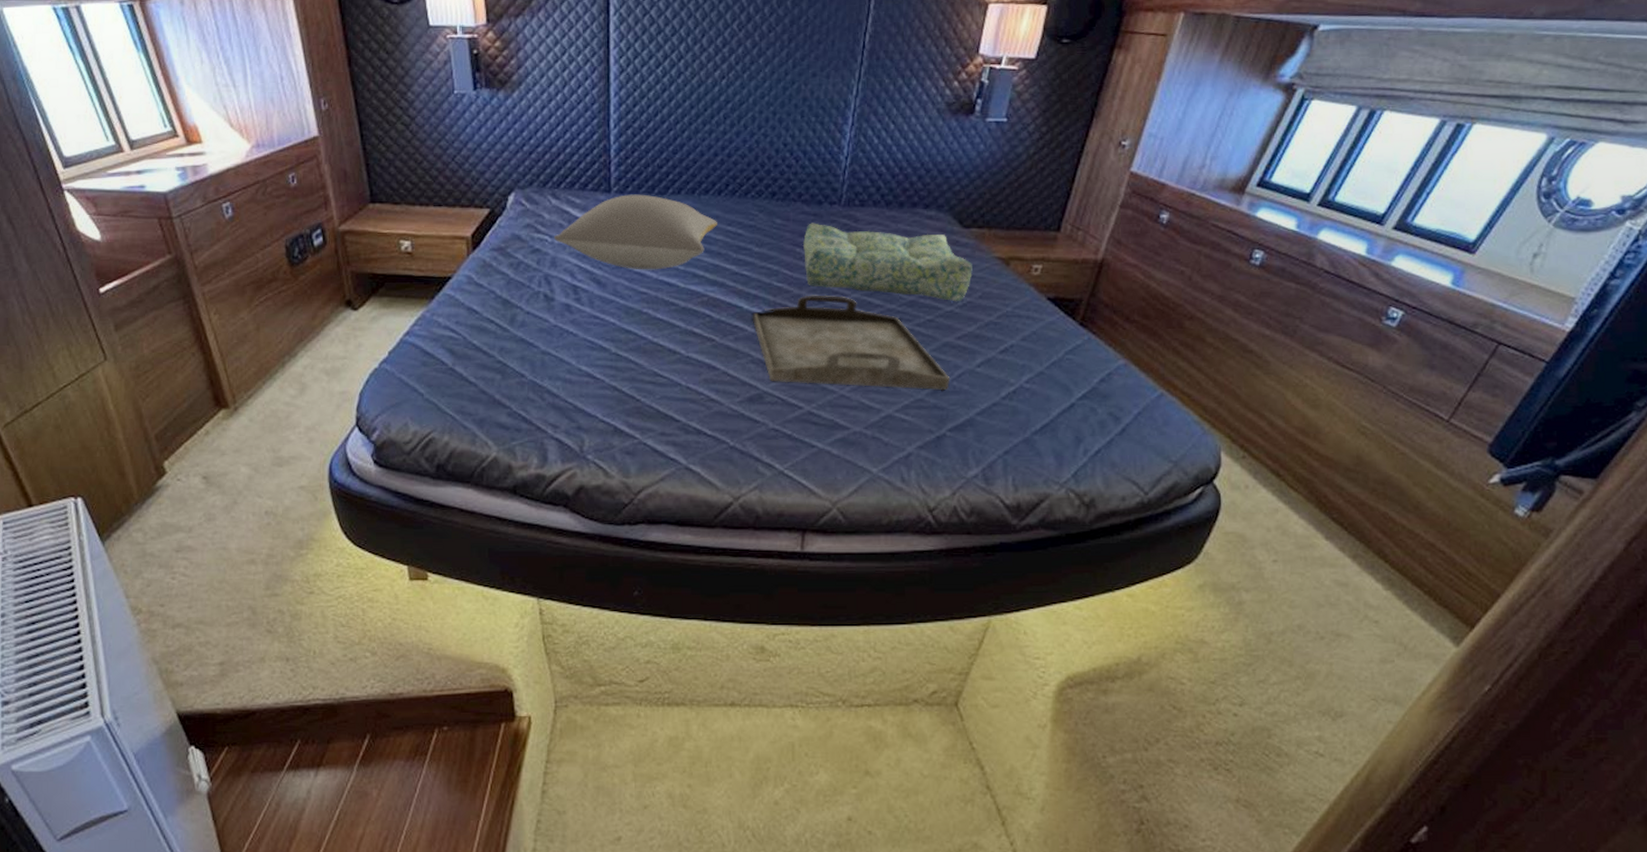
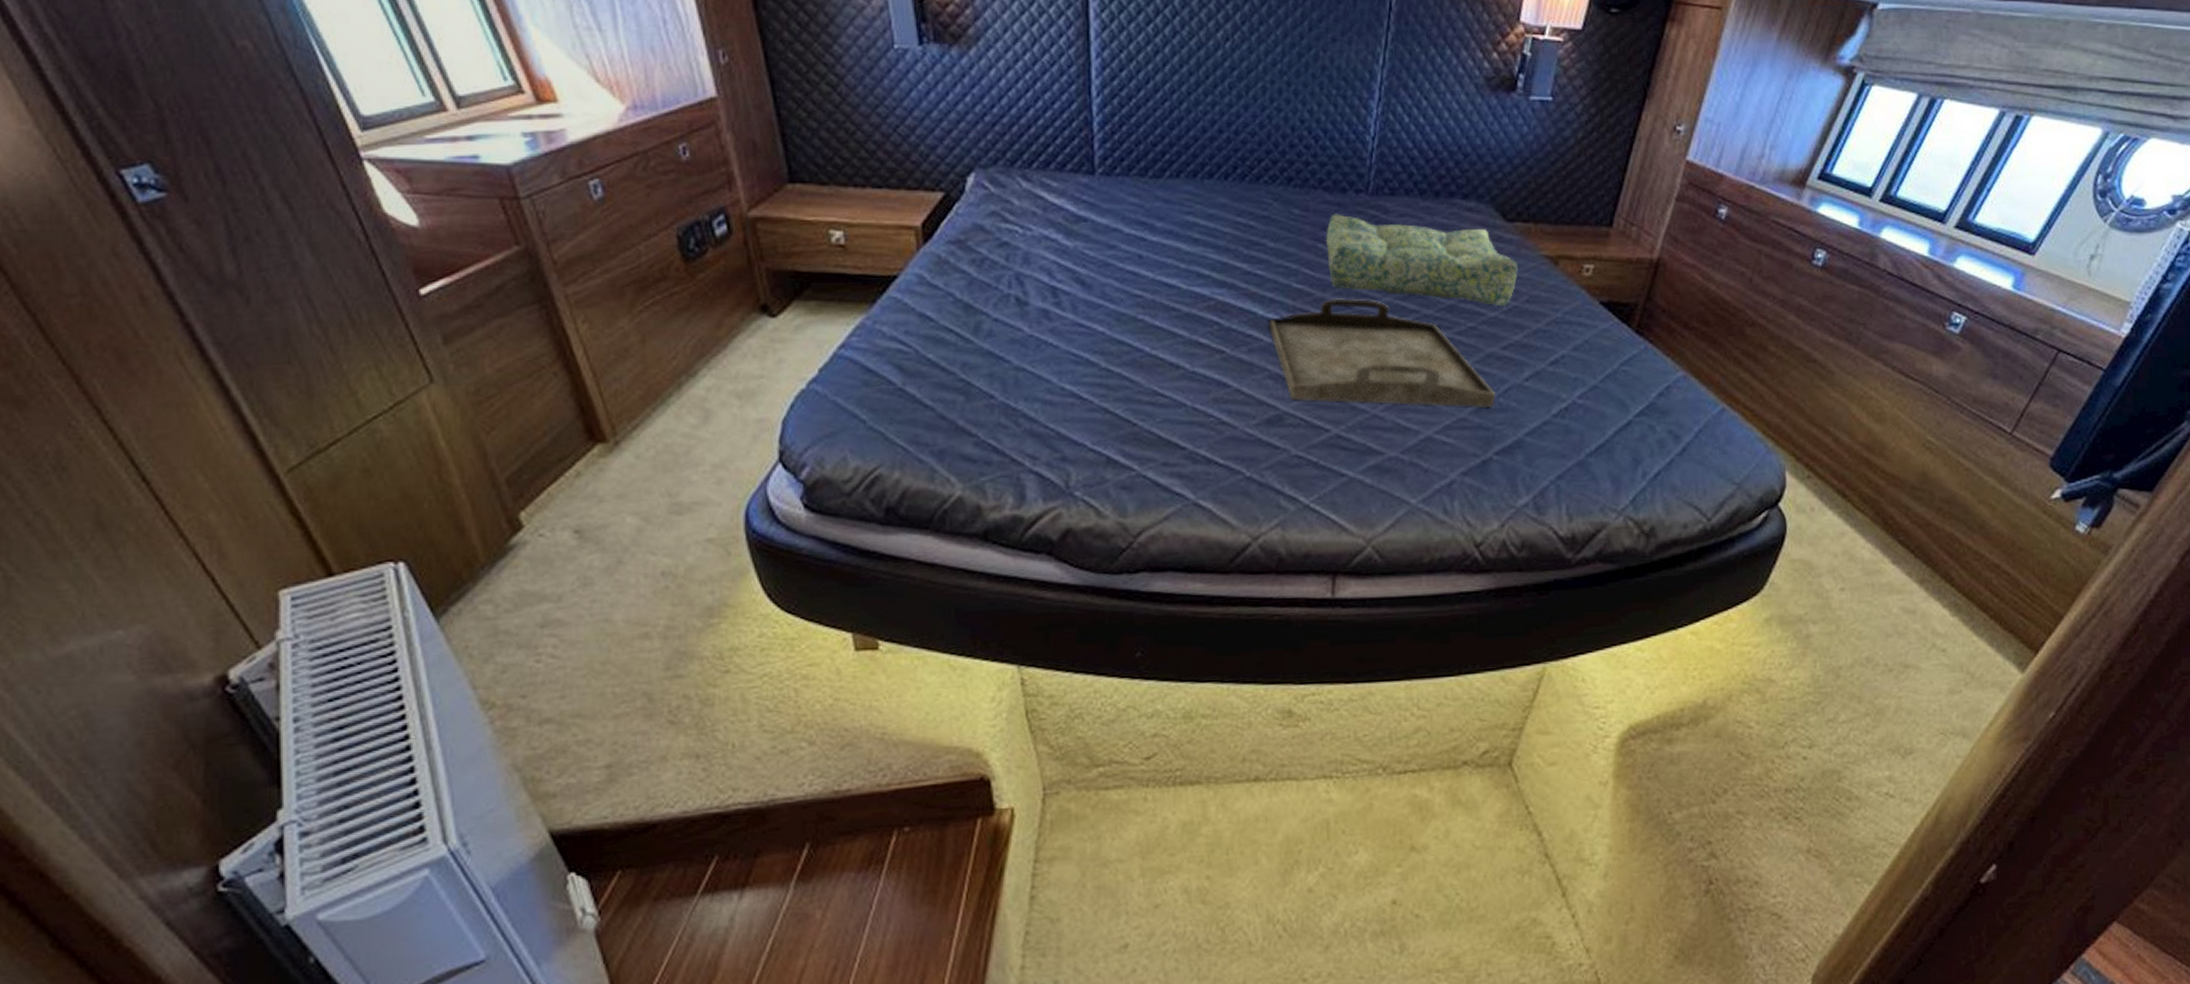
pillow: present [554,194,717,270] -> none [1026,177,1225,269]

